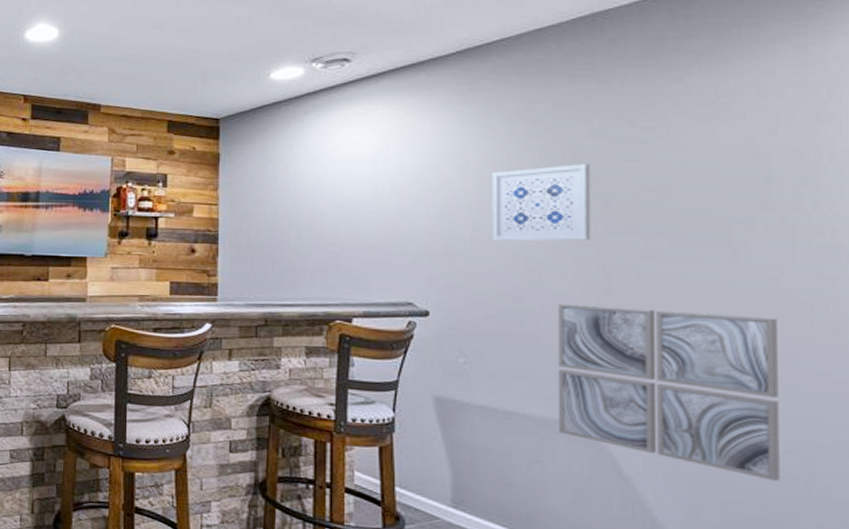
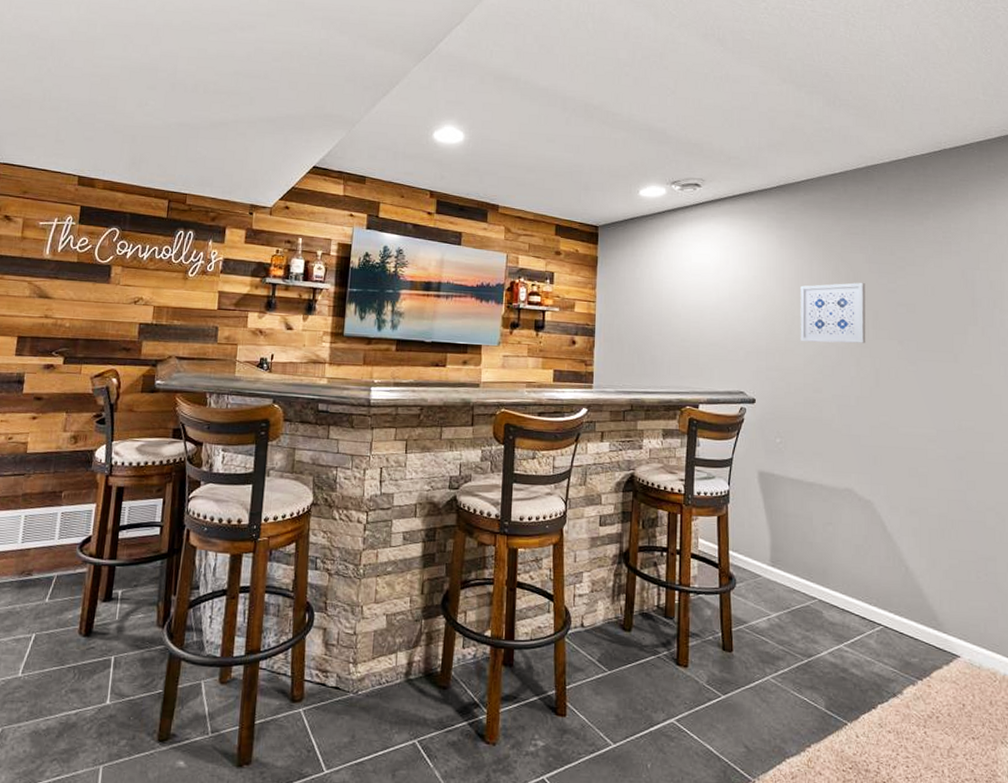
wall art: present [557,304,780,481] -> none [844,394,984,532]

